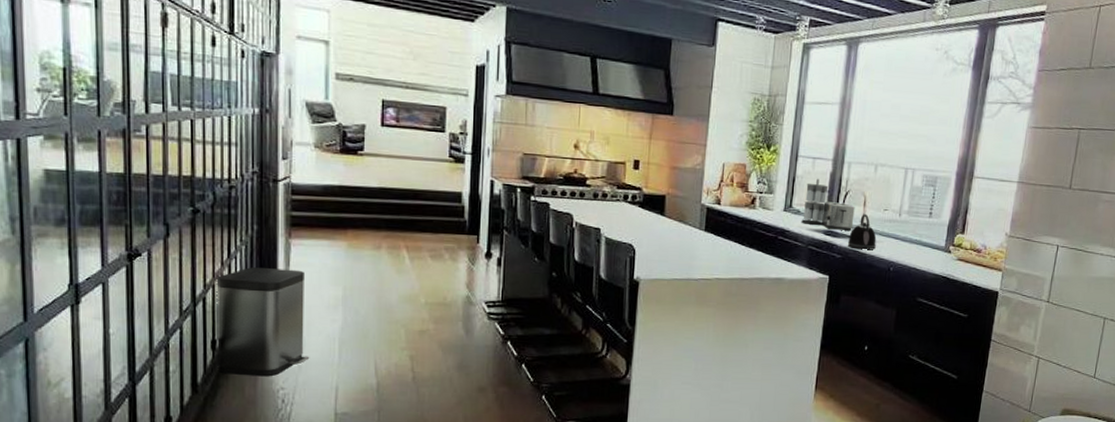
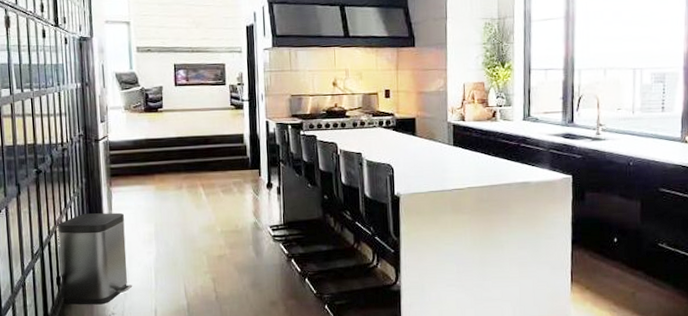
spice rack: present [801,178,829,225] -> none [540,87,562,130]
toaster: present [822,201,855,231] -> none [559,107,590,133]
kettle: present [847,214,877,251] -> none [586,115,614,149]

